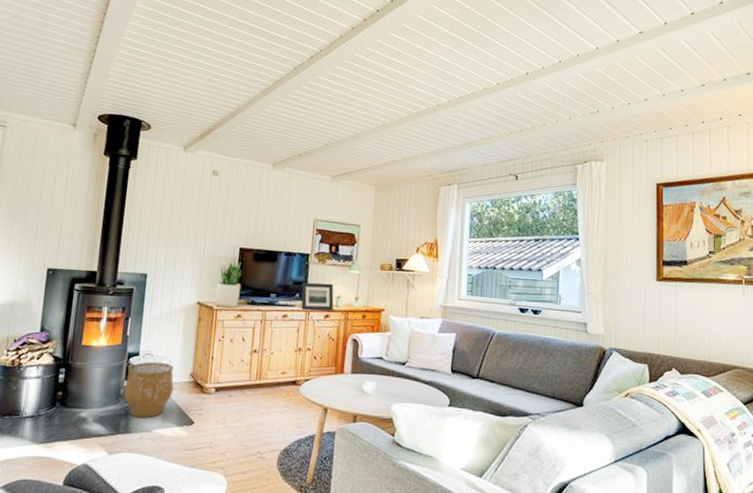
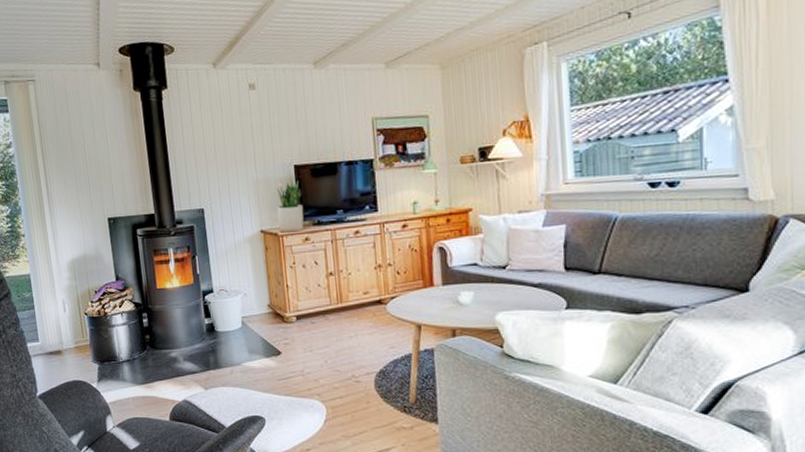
basket: present [123,361,174,419] -> none [205,296,255,353]
picture frame: present [301,282,334,311] -> none [369,188,411,223]

